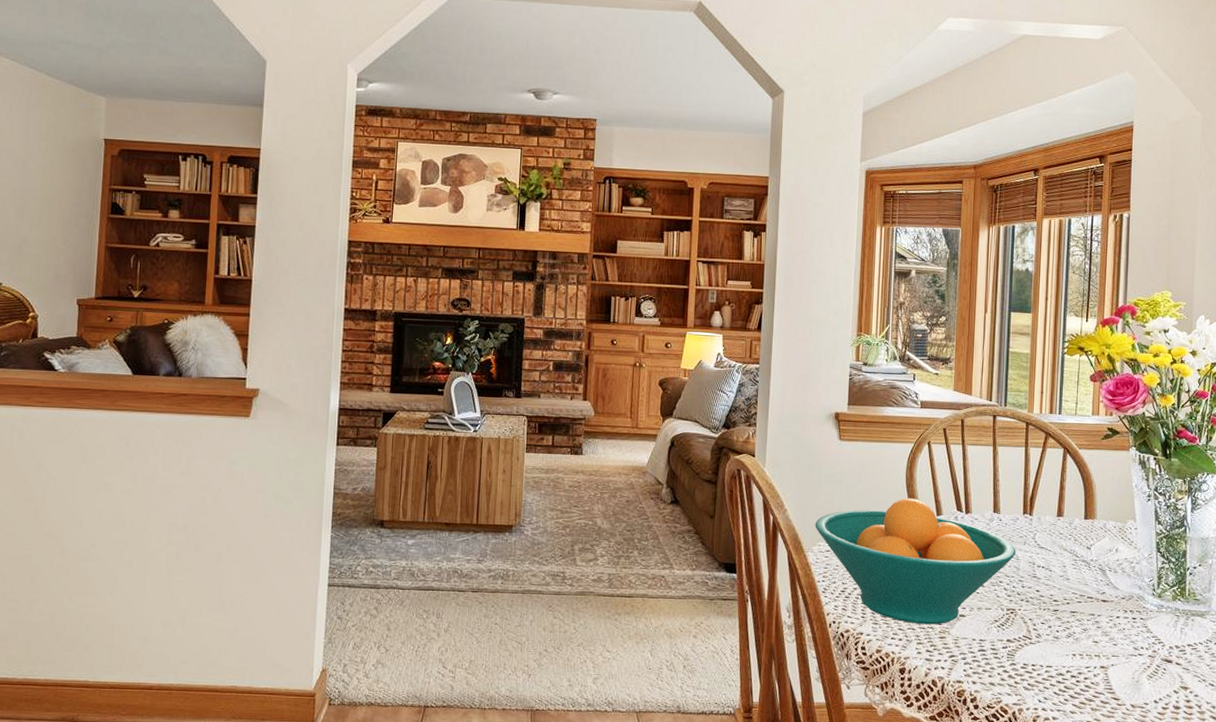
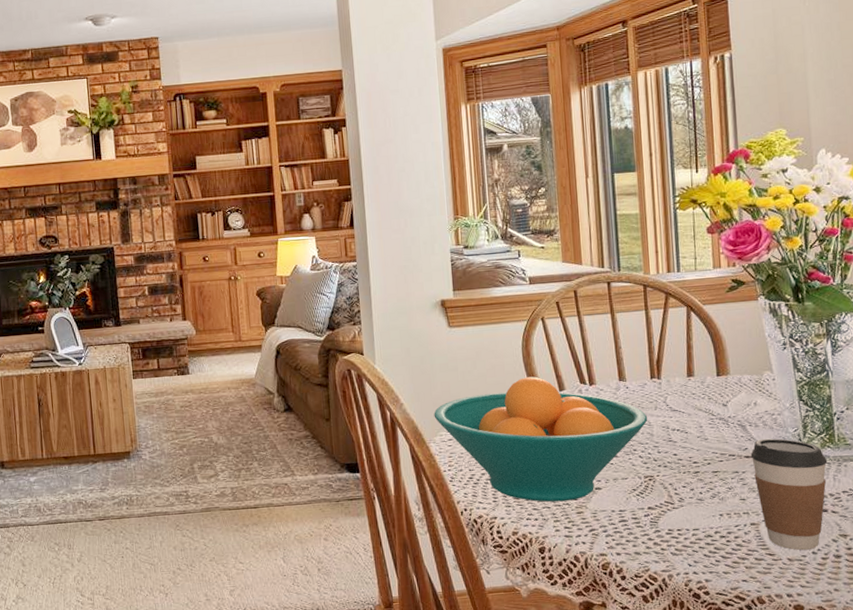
coffee cup: none [1107,585,1177,699] -> present [750,438,828,551]

